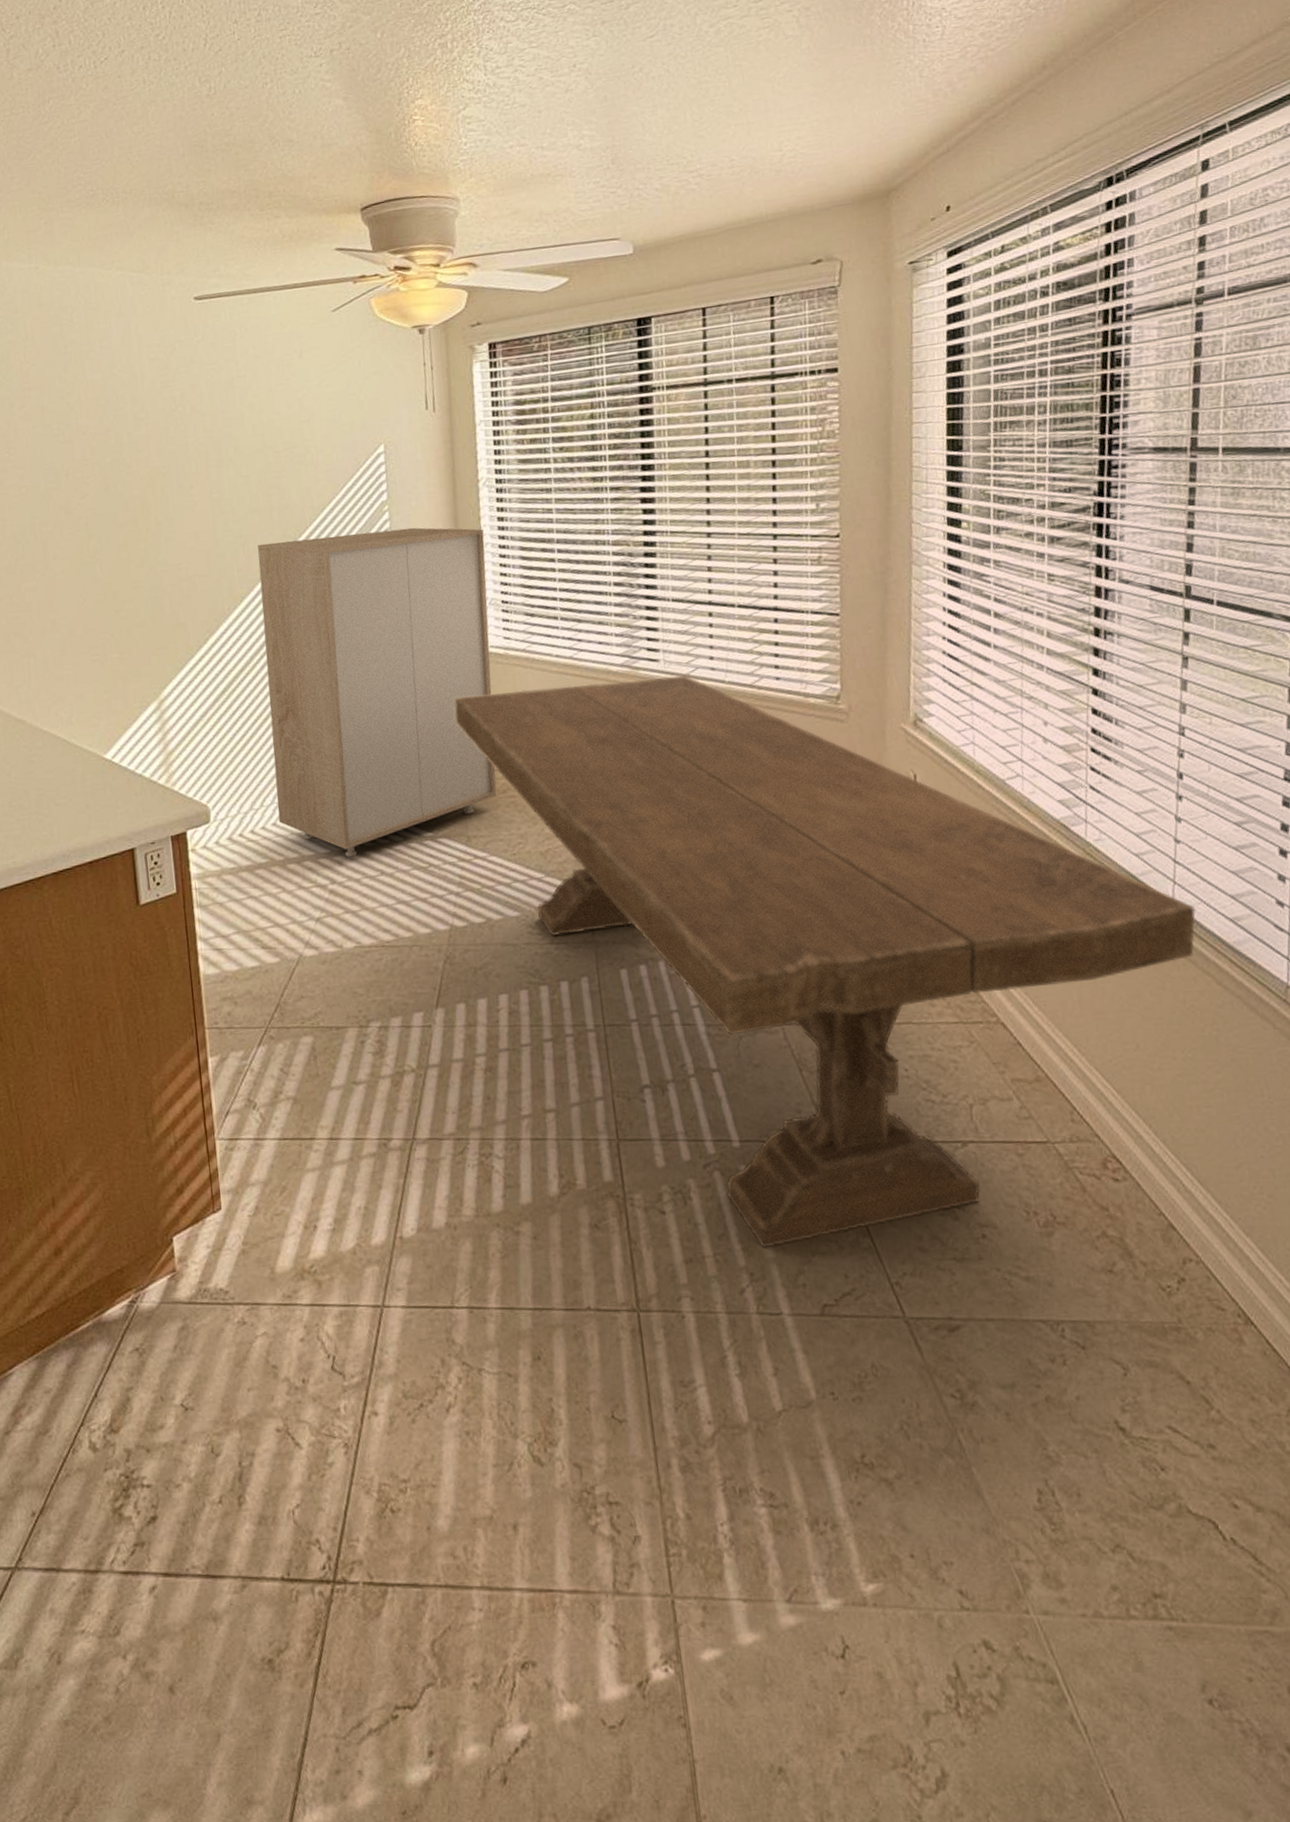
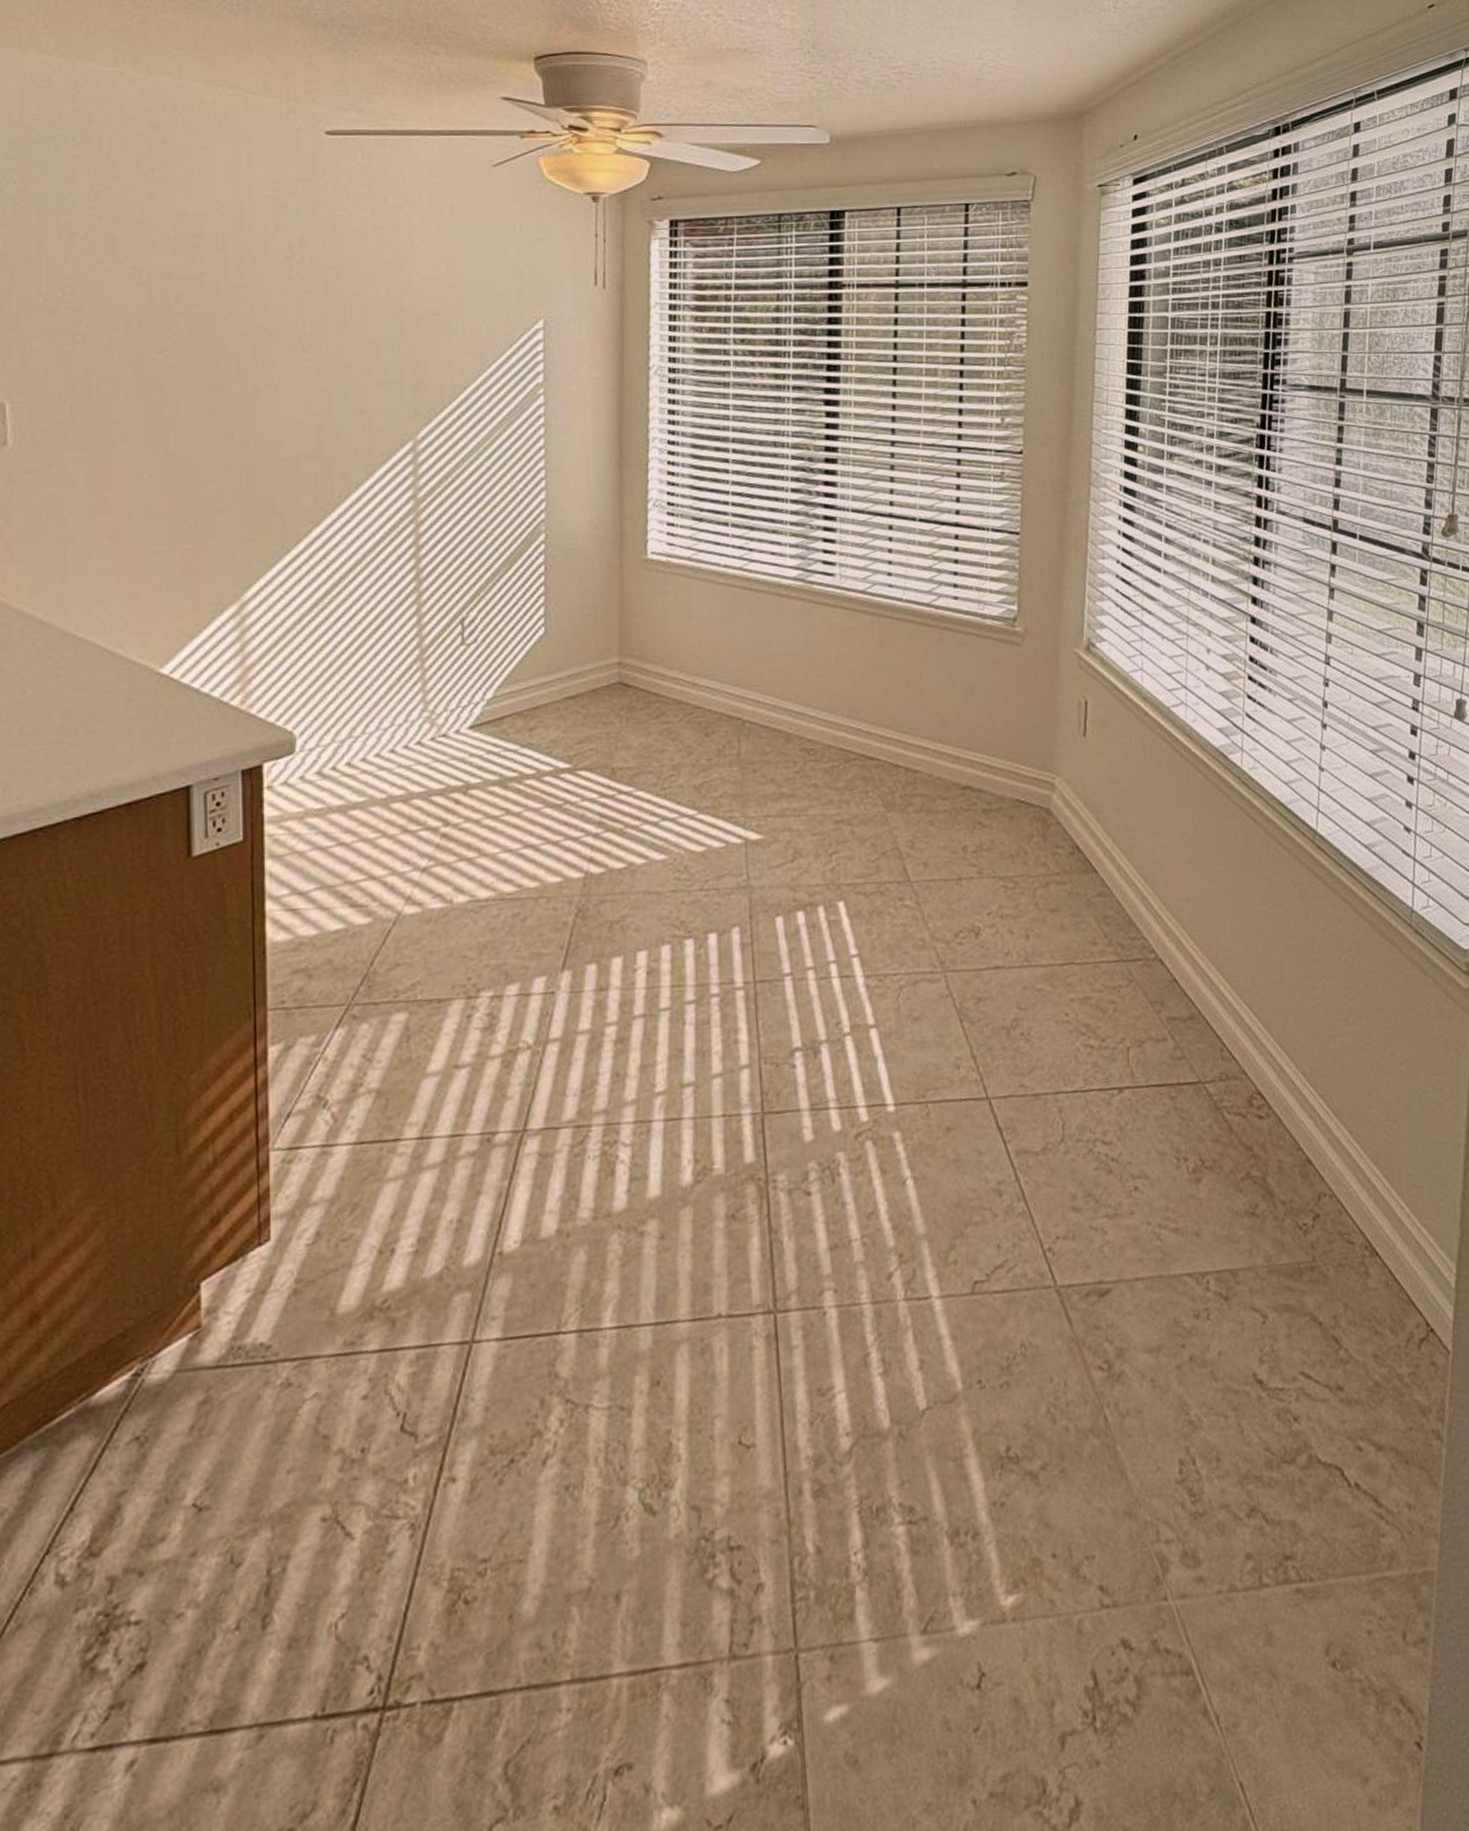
storage cabinet: present [257,527,497,858] -> none [381,415,652,794]
dining table: present [454,675,1196,1248] -> none [606,592,1336,1225]

